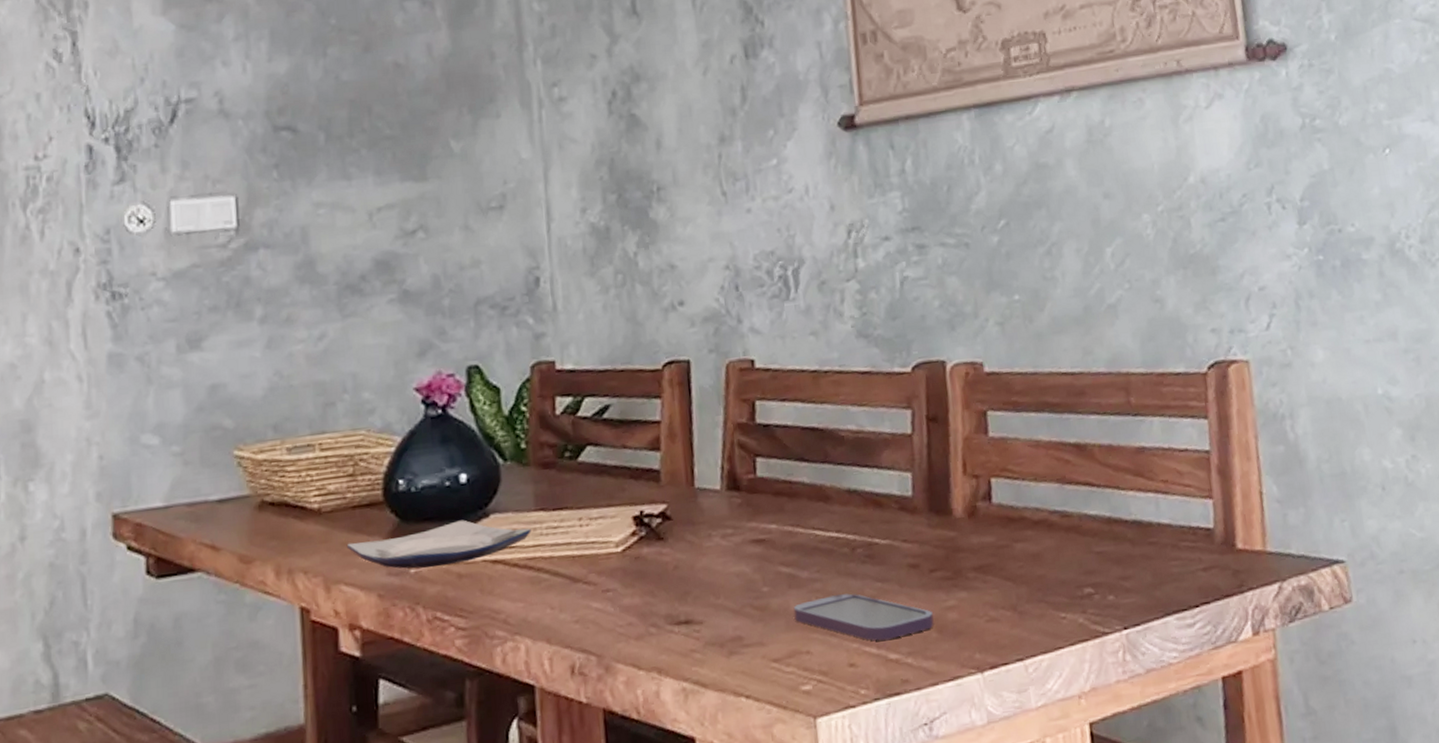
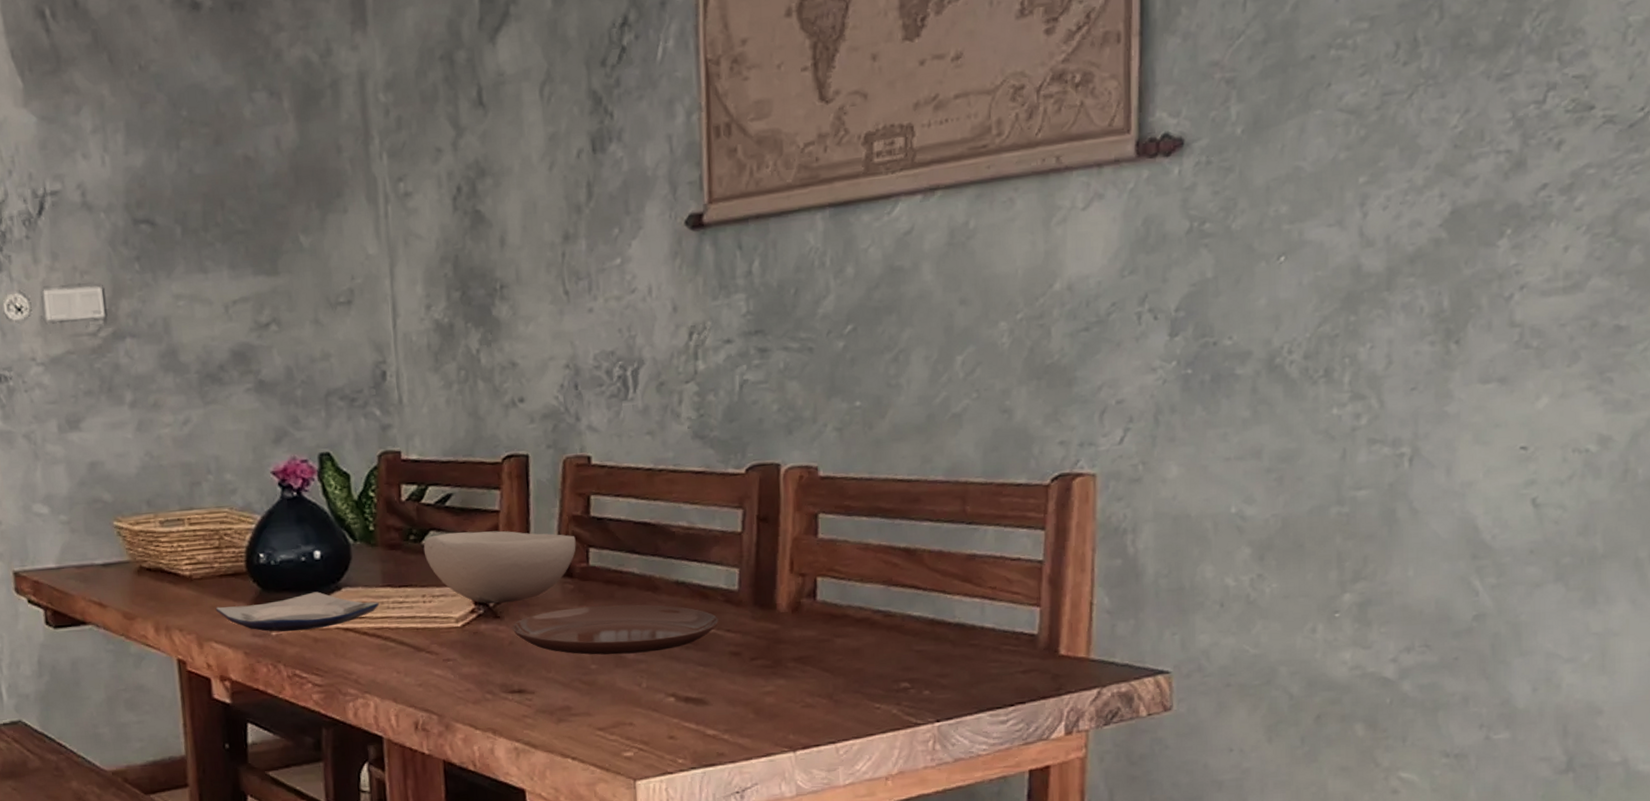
bowl: none [579,442,743,525] -> present [423,530,576,604]
plate: none [677,516,894,576] -> present [513,604,719,655]
mobile phone: present [793,593,934,641] -> none [619,675,752,718]

